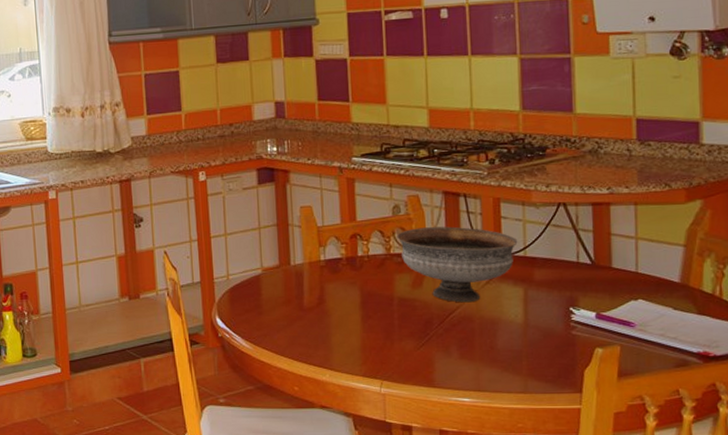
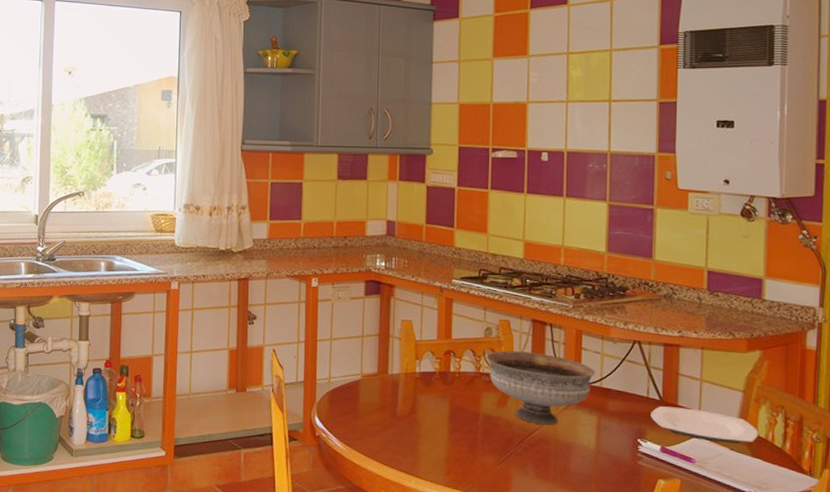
plate: none [582,269,704,303] -> present [651,406,758,444]

